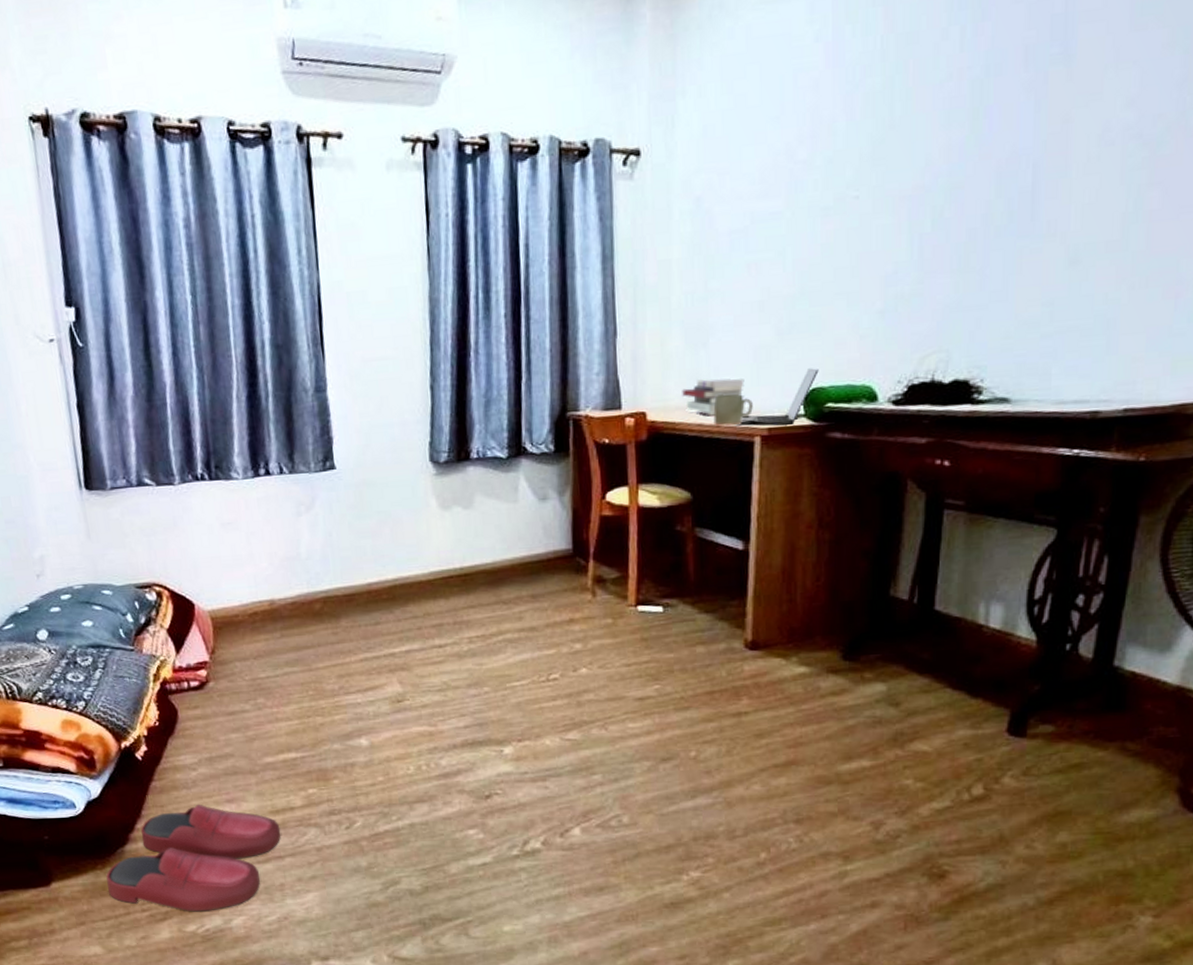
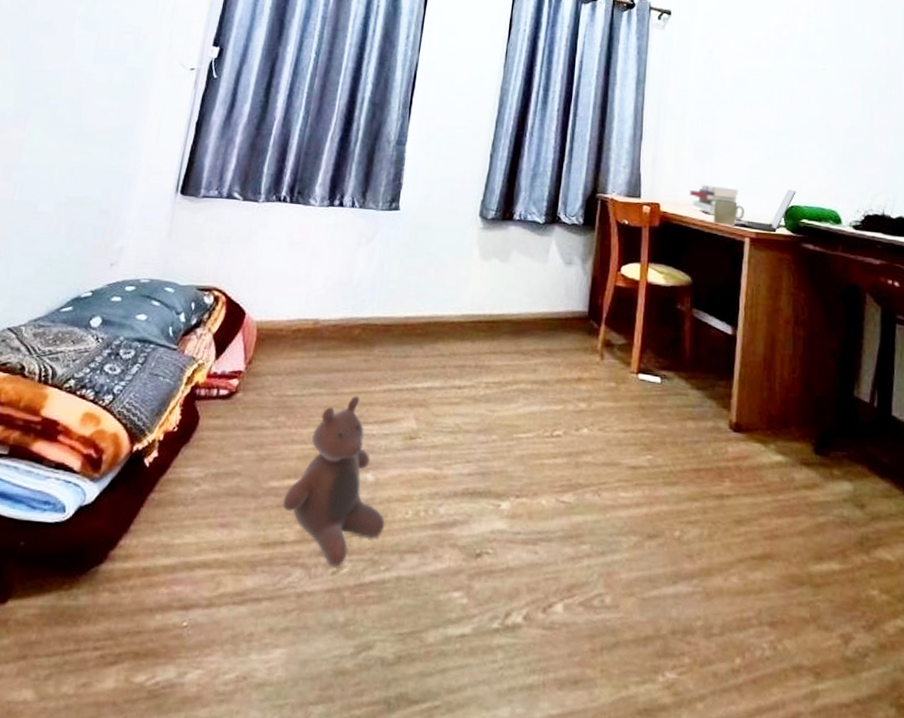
slippers: present [106,805,281,912] -> none [65,525,266,659]
stuffed bear: none [282,669,389,823] -> present [283,396,385,567]

